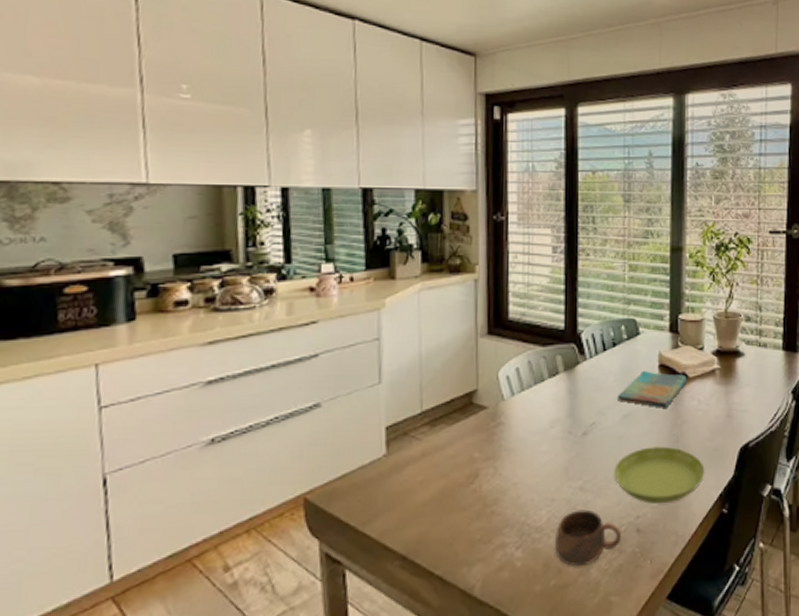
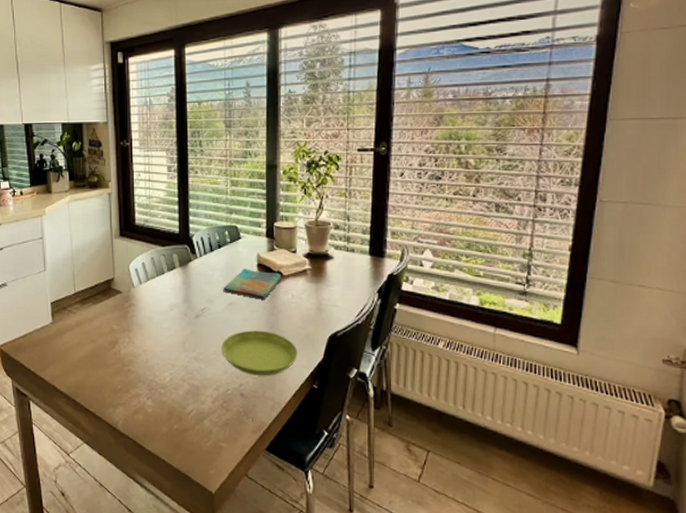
cup: present [555,509,621,567] -> none [176,374,228,418]

